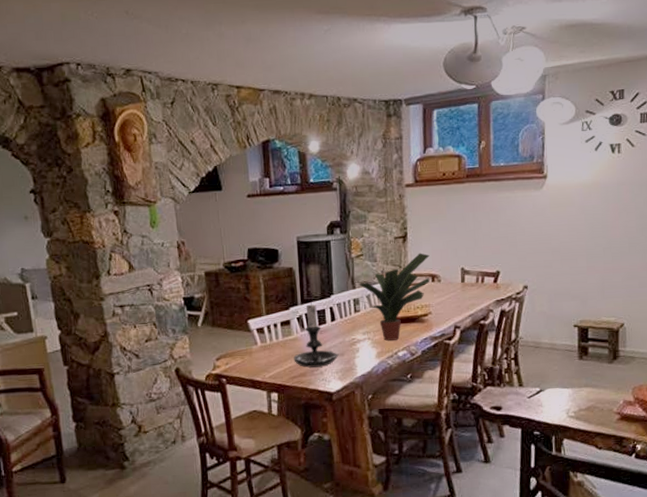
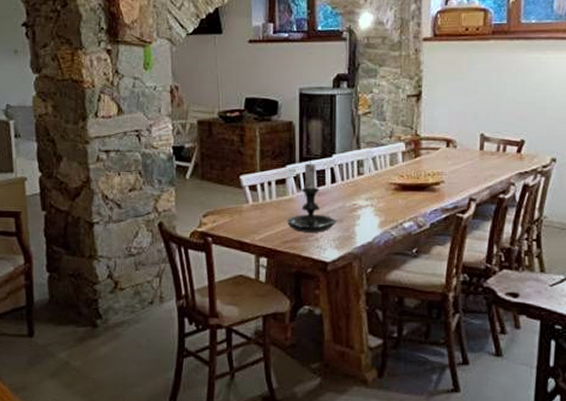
potted plant: present [352,253,430,341] -> none [356,114,445,209]

